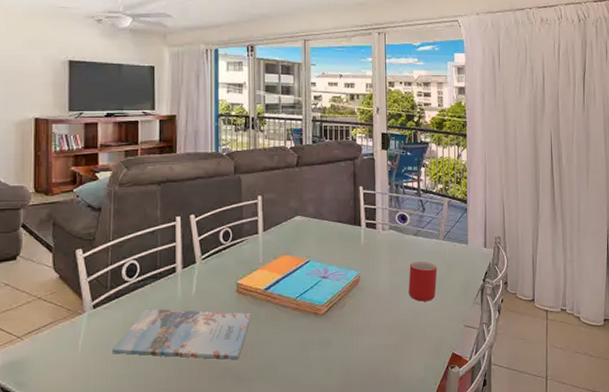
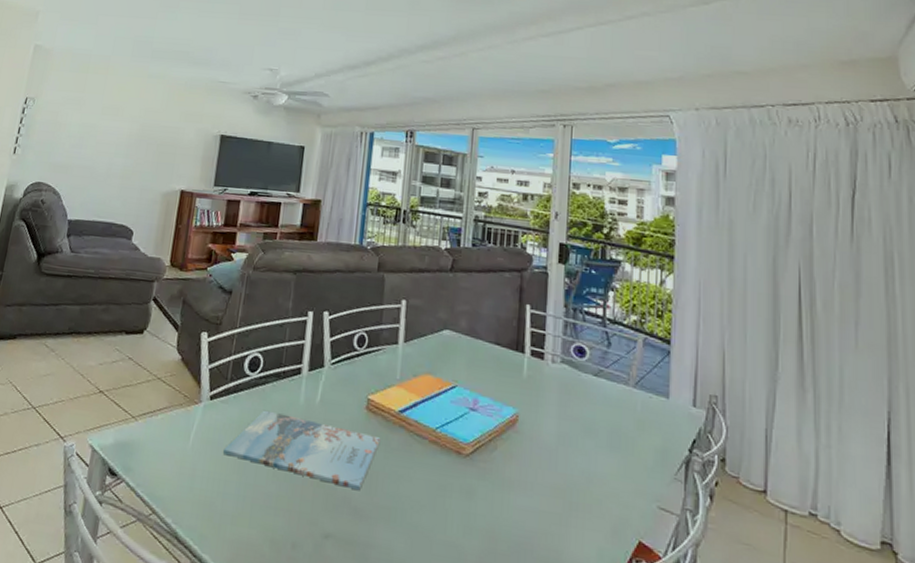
cup: present [408,261,437,302] -> none [581,409,624,465]

